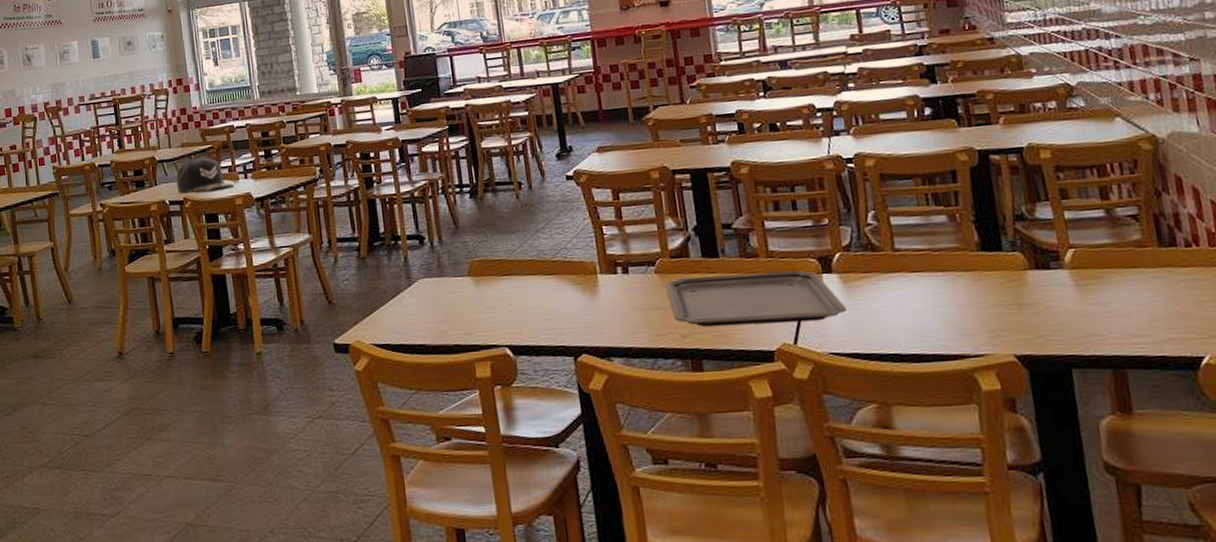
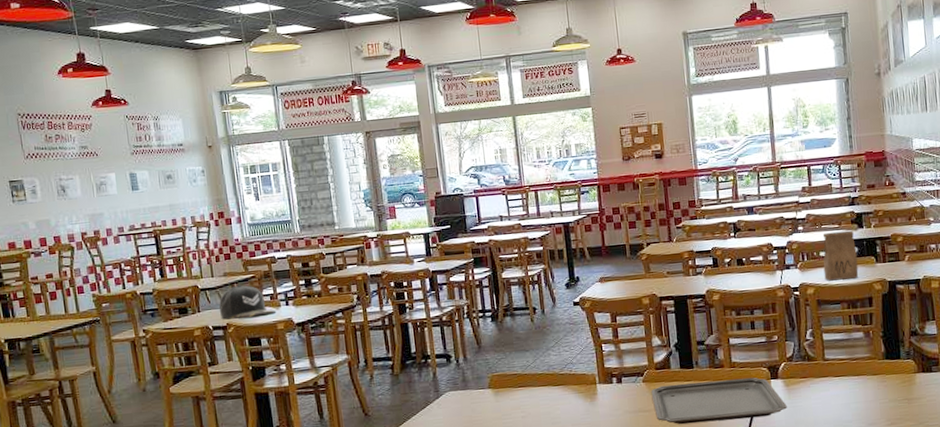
paper bag: none [881,86,935,150] -> present [822,230,859,281]

